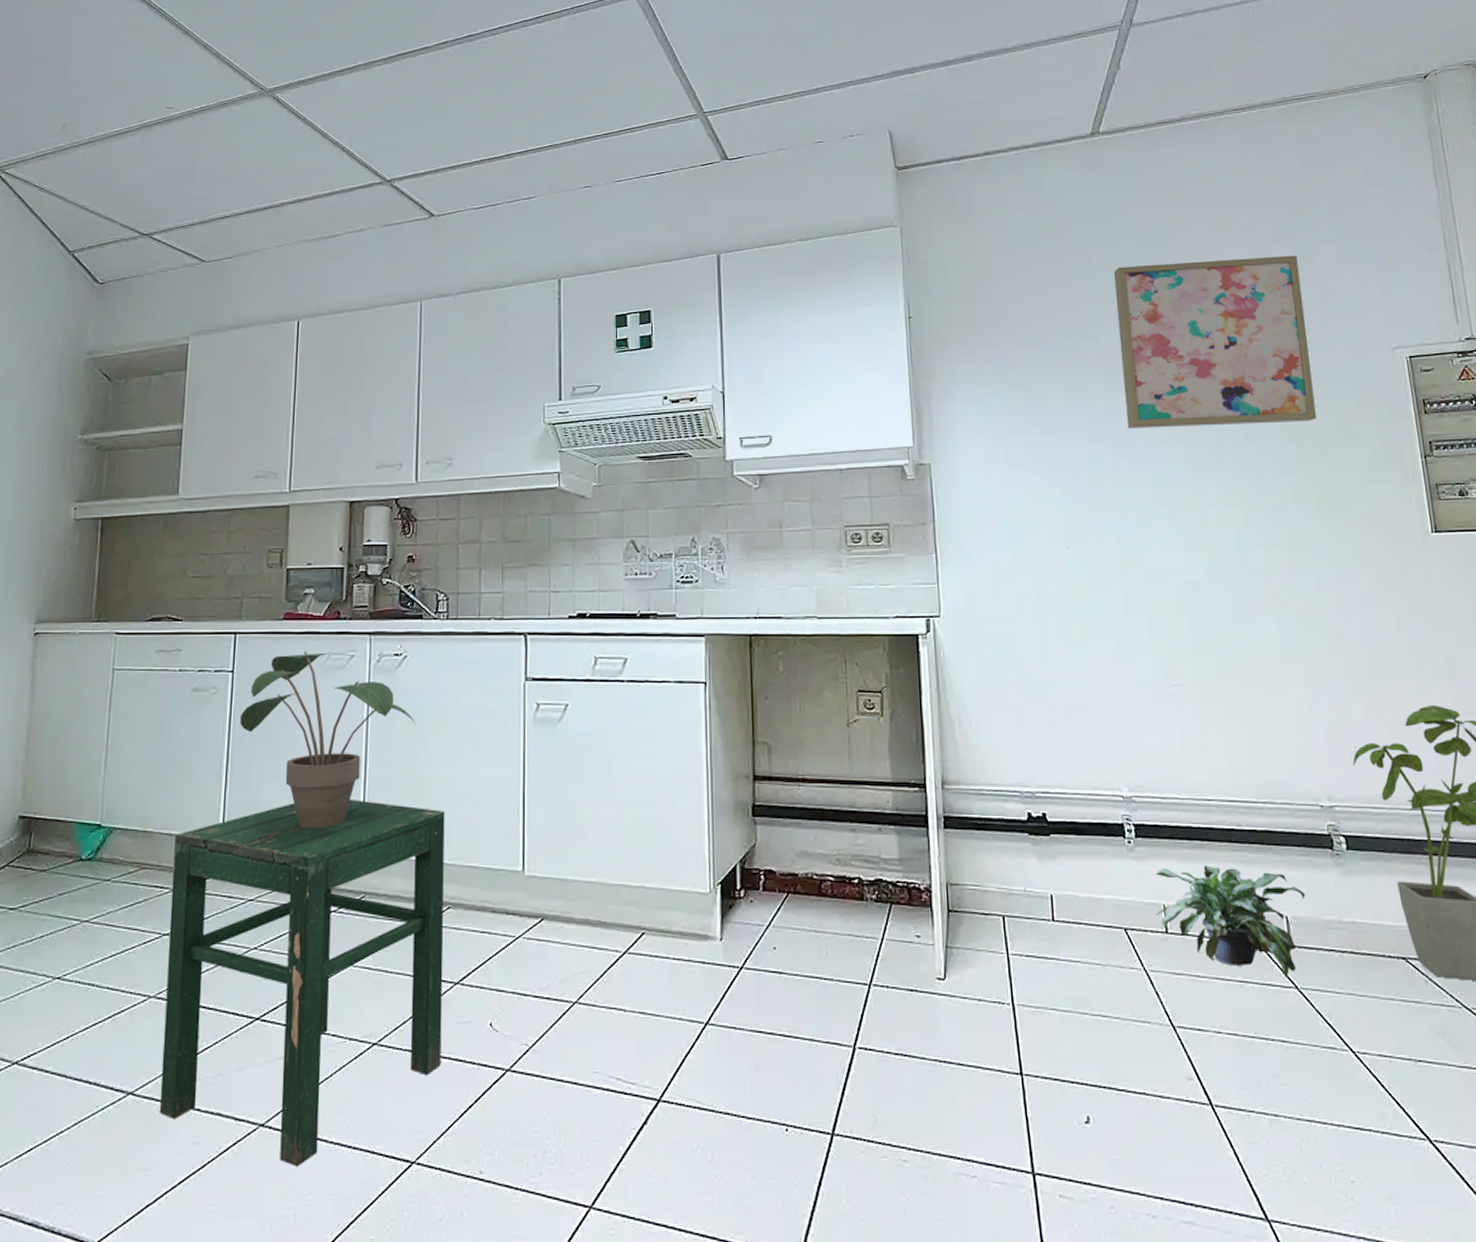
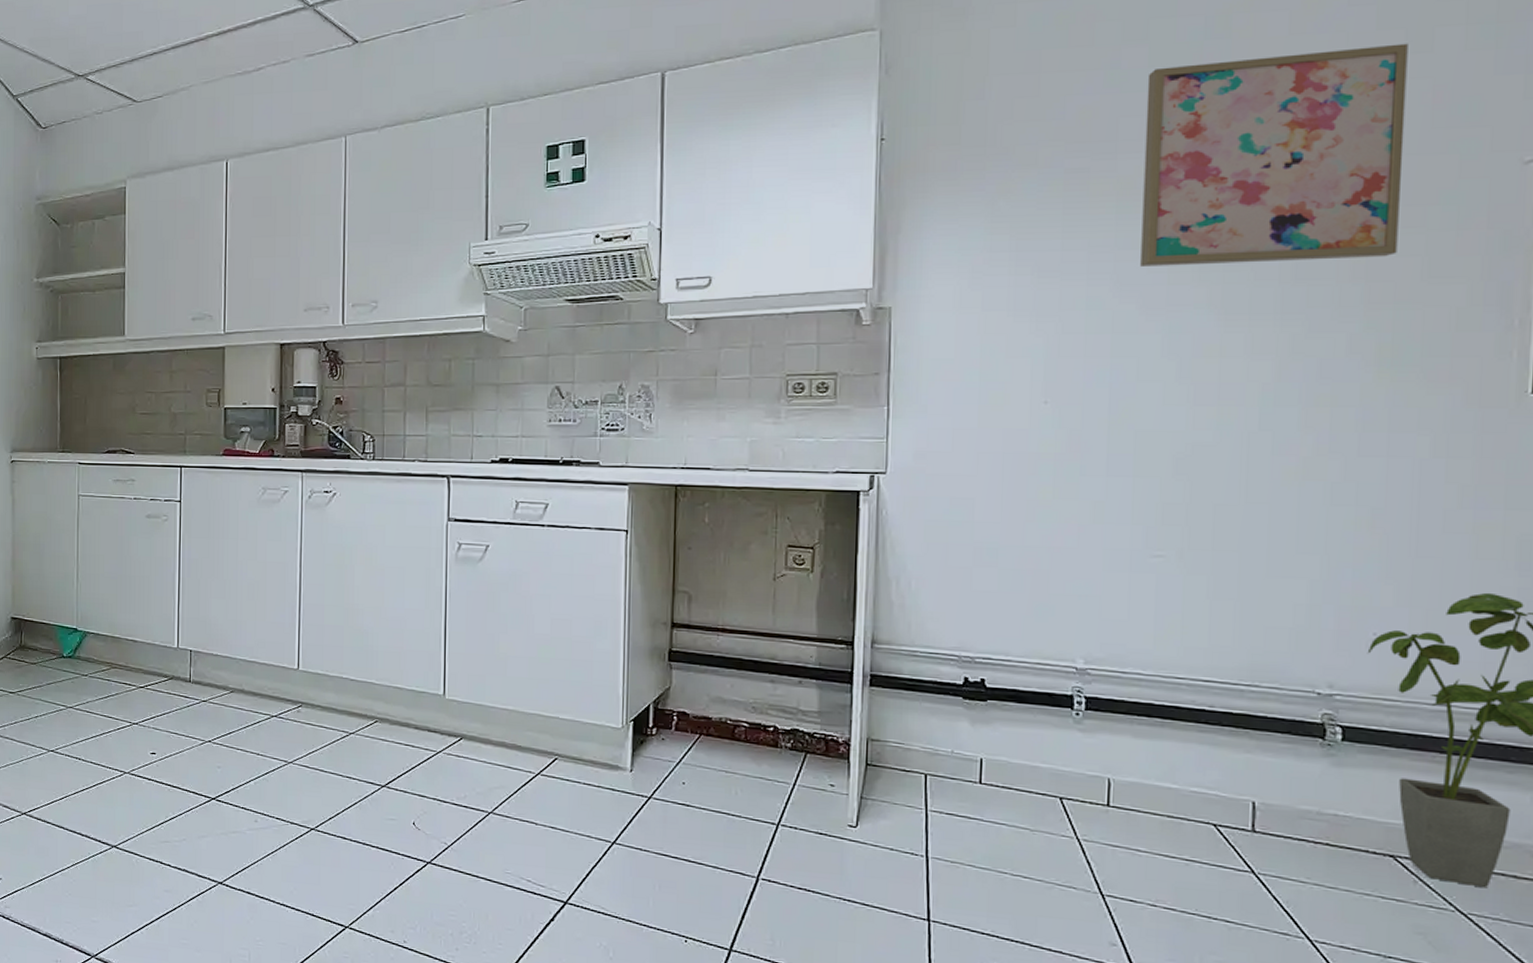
stool: present [159,800,445,1167] -> none [137,621,372,919]
potted plant: present [239,651,416,829] -> none [188,485,345,645]
potted plant: present [1155,865,1305,979] -> none [1098,743,1281,863]

